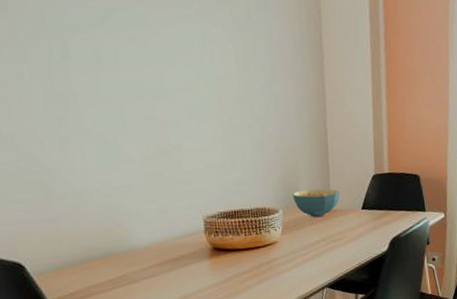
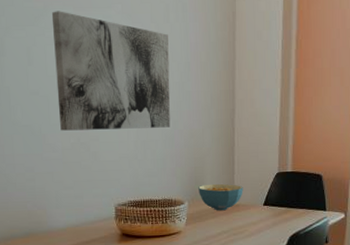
wall art: none [121,10,259,140] -> present [51,11,170,131]

